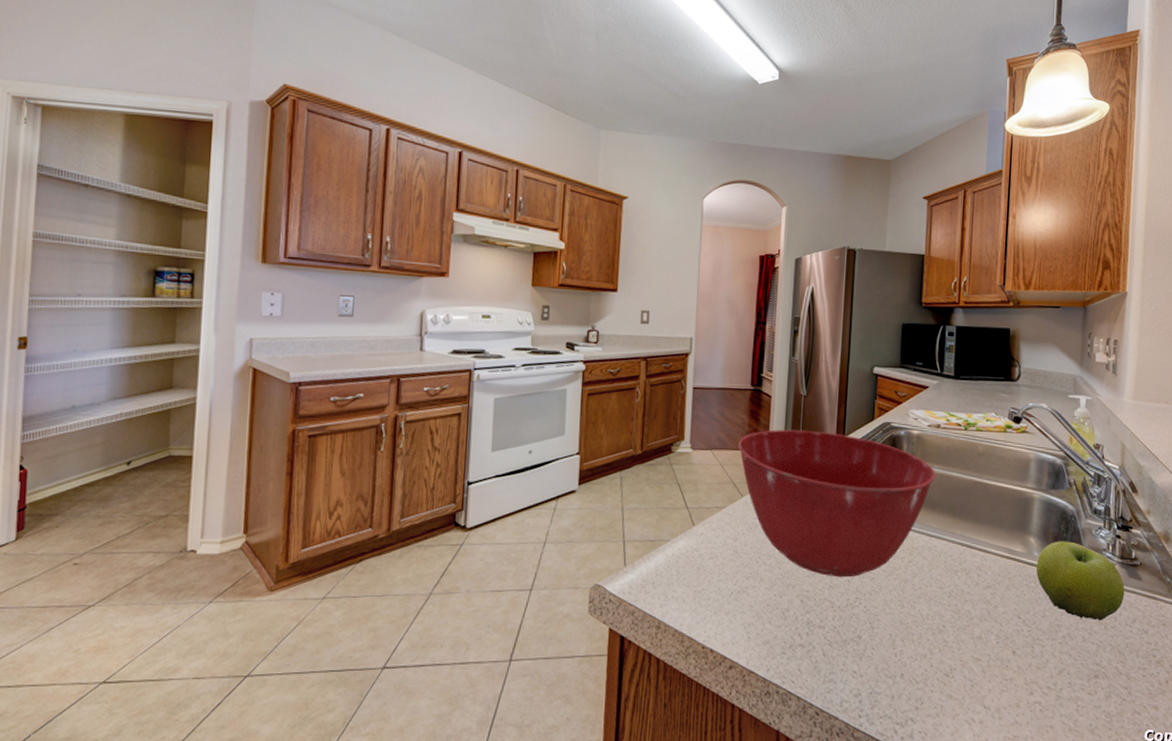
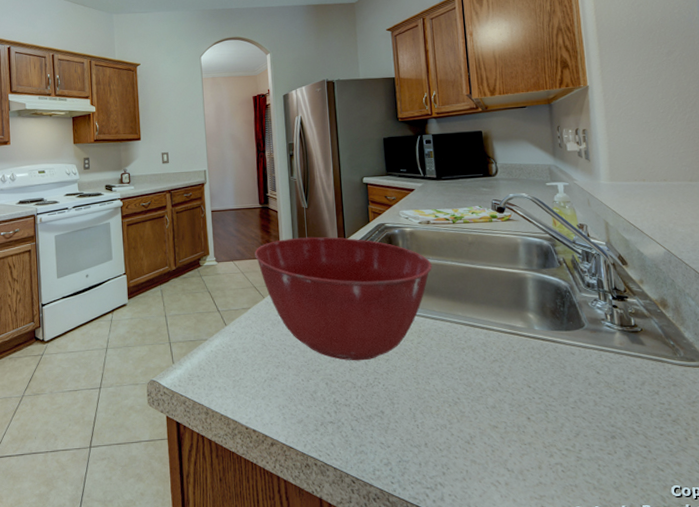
fruit: present [1036,541,1125,621] -> none [538,314,630,385]

